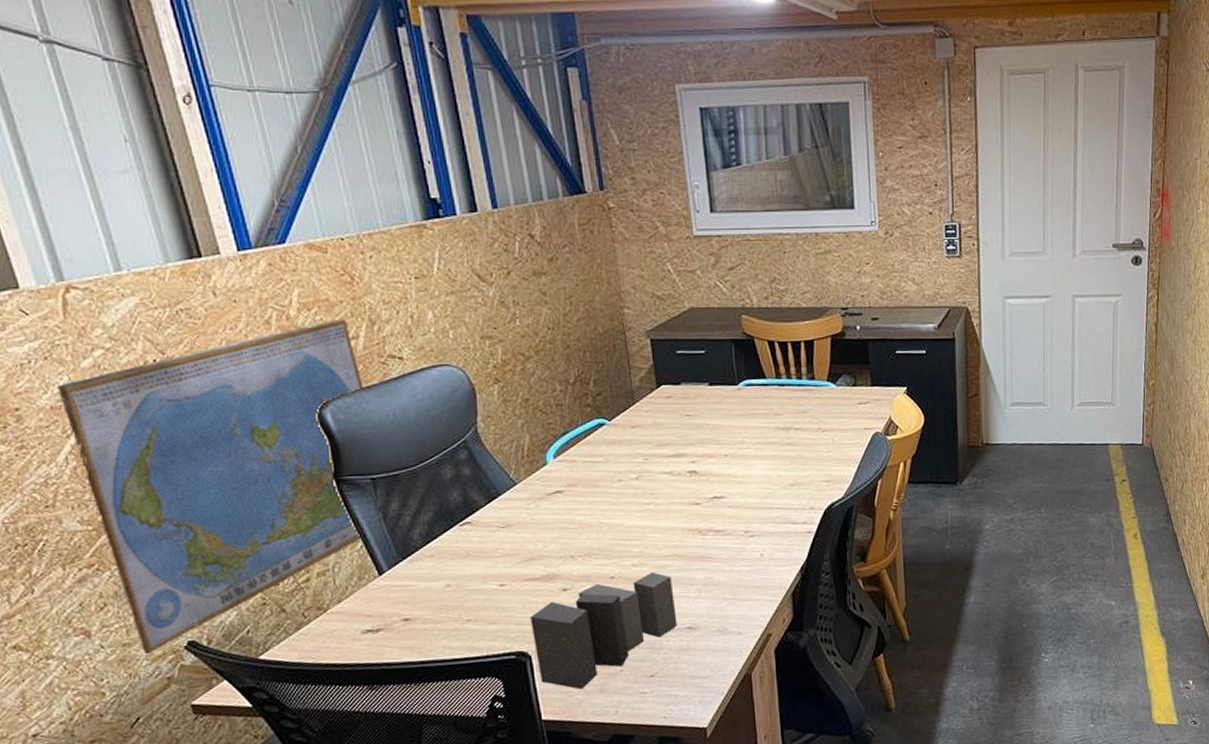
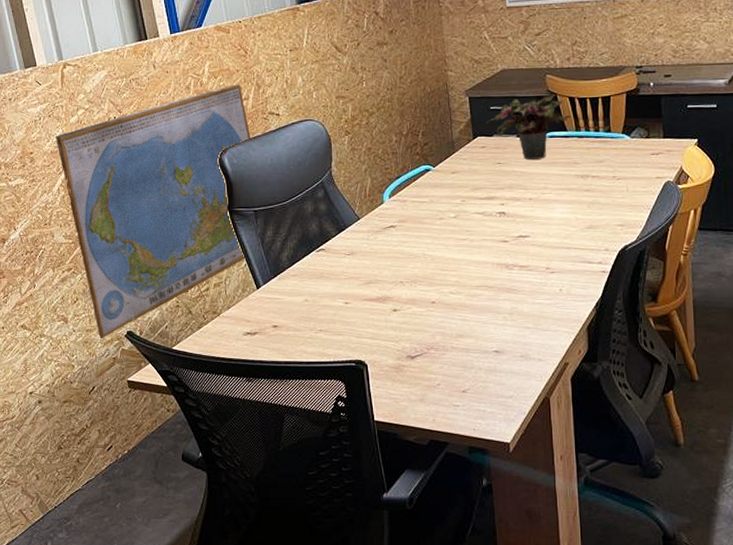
speaker: present [530,571,677,690] -> none [367,299,486,397]
potted plant: none [672,337,771,411] -> present [486,94,572,160]

